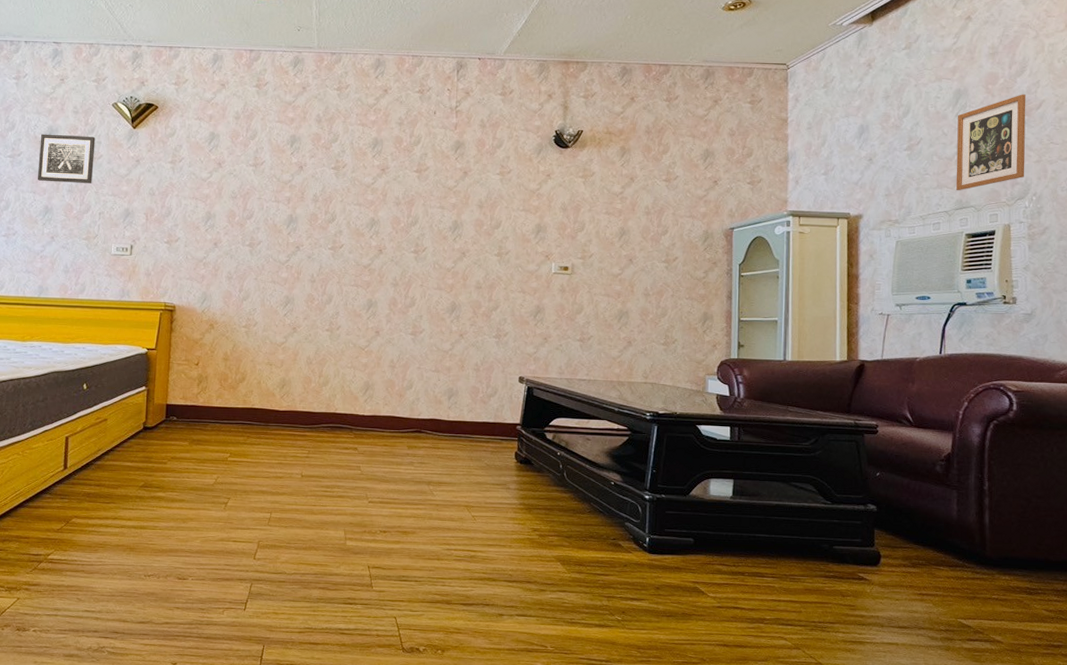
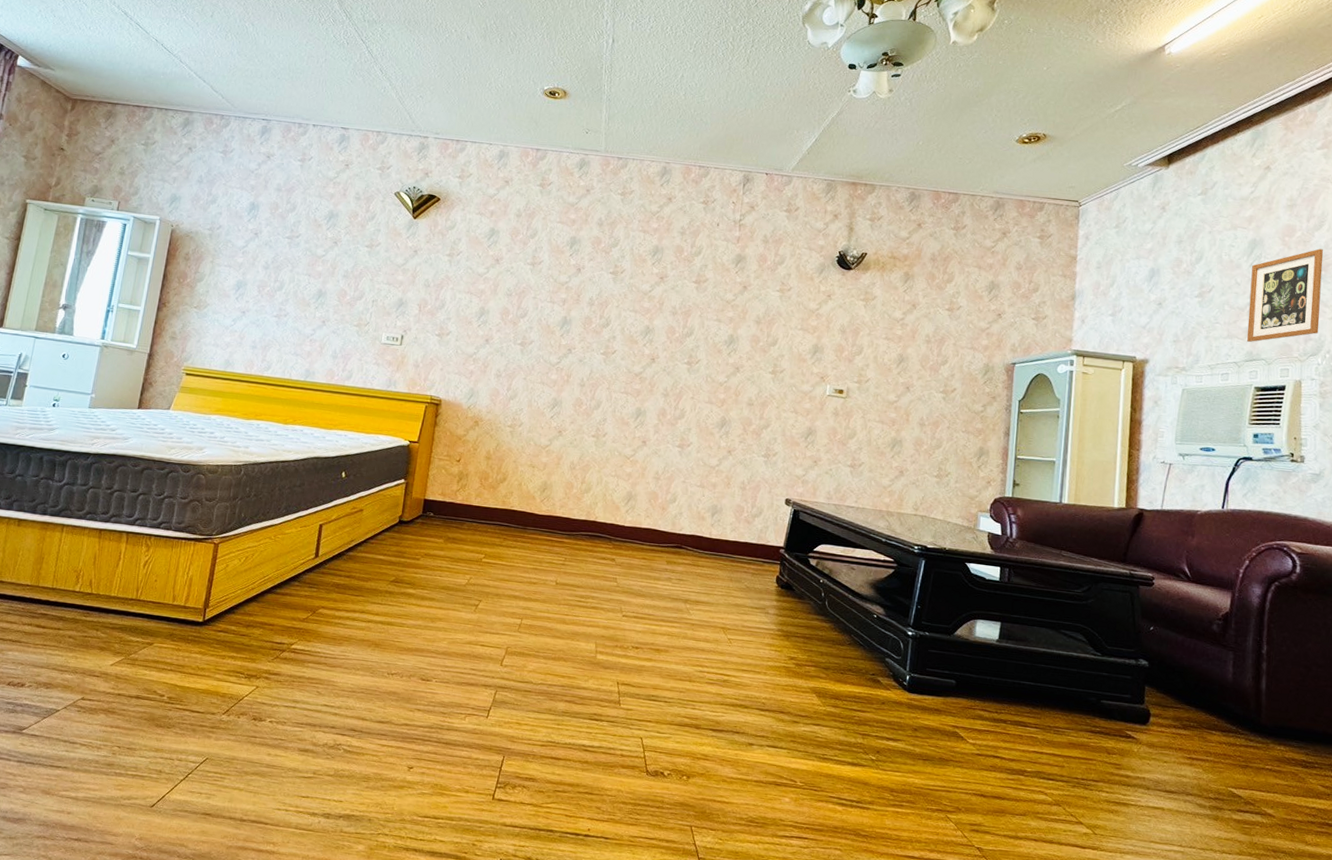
wall art: present [37,134,96,183] -> none [313,217,375,270]

